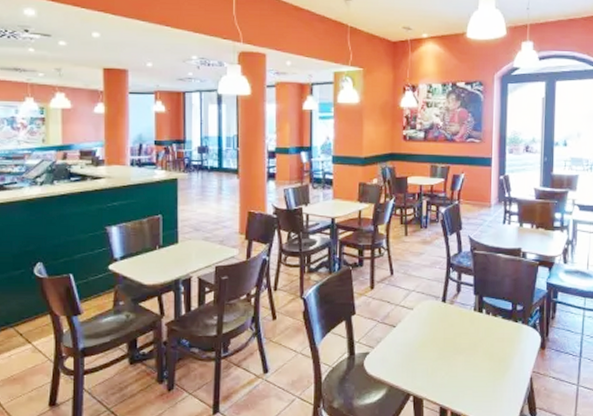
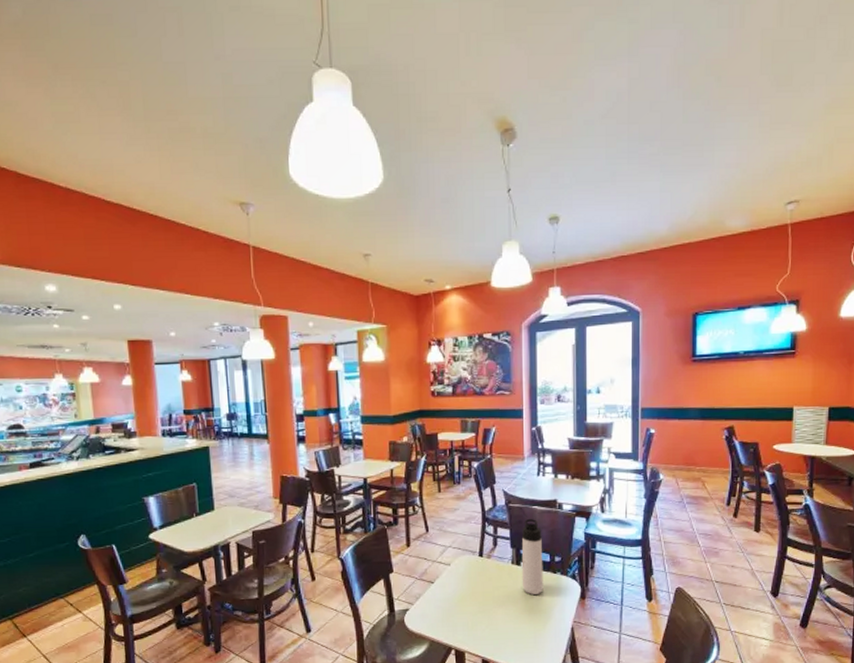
thermos bottle: none [483,265,505,343] -> present [521,518,544,595]

